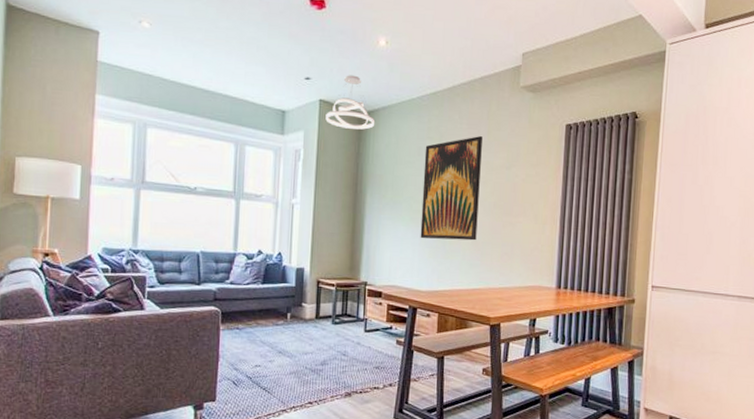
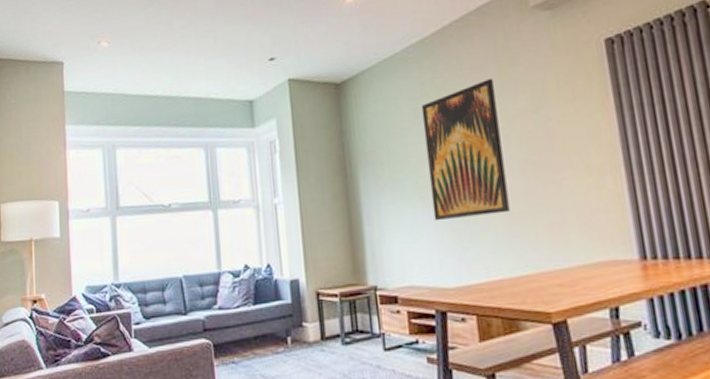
pendant light: present [325,75,375,130] -> none [297,43,356,106]

